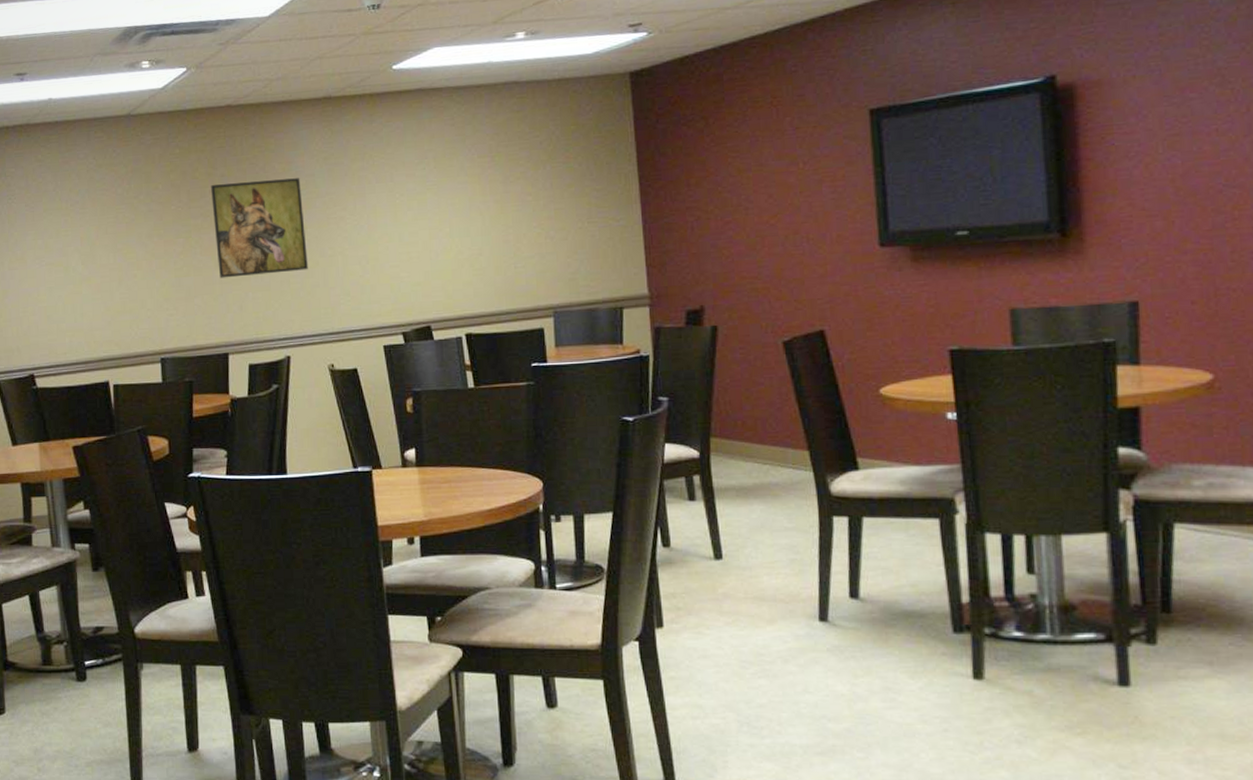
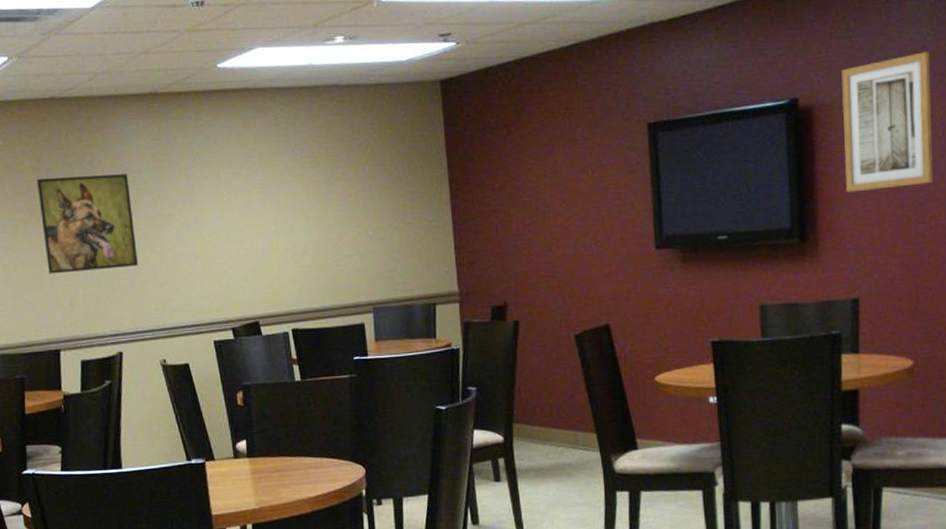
wall art: none [1111,16,1236,180] -> present [841,52,934,193]

